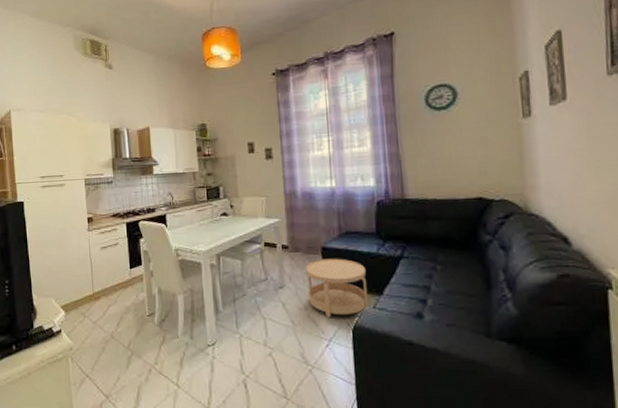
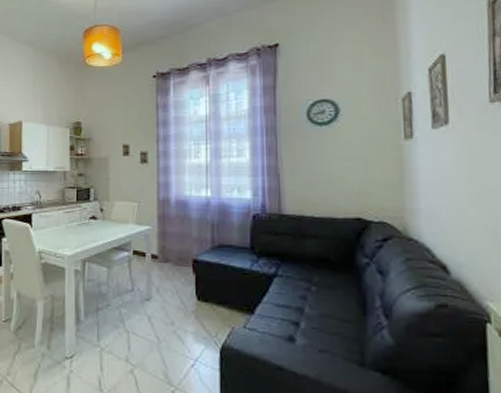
side table: present [306,258,369,317] -> none [175,271,239,335]

